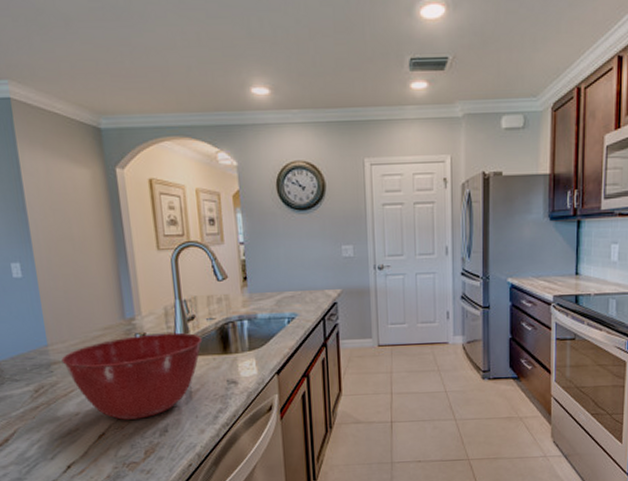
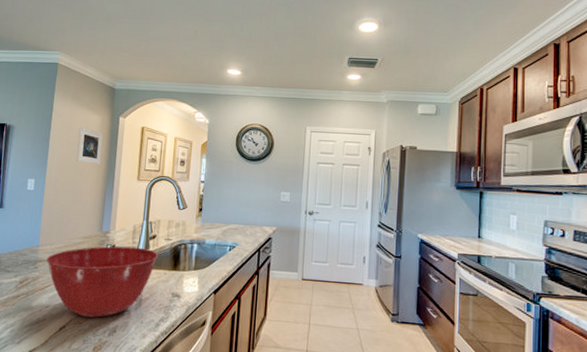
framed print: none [63,187,104,236] -> present [76,128,104,165]

